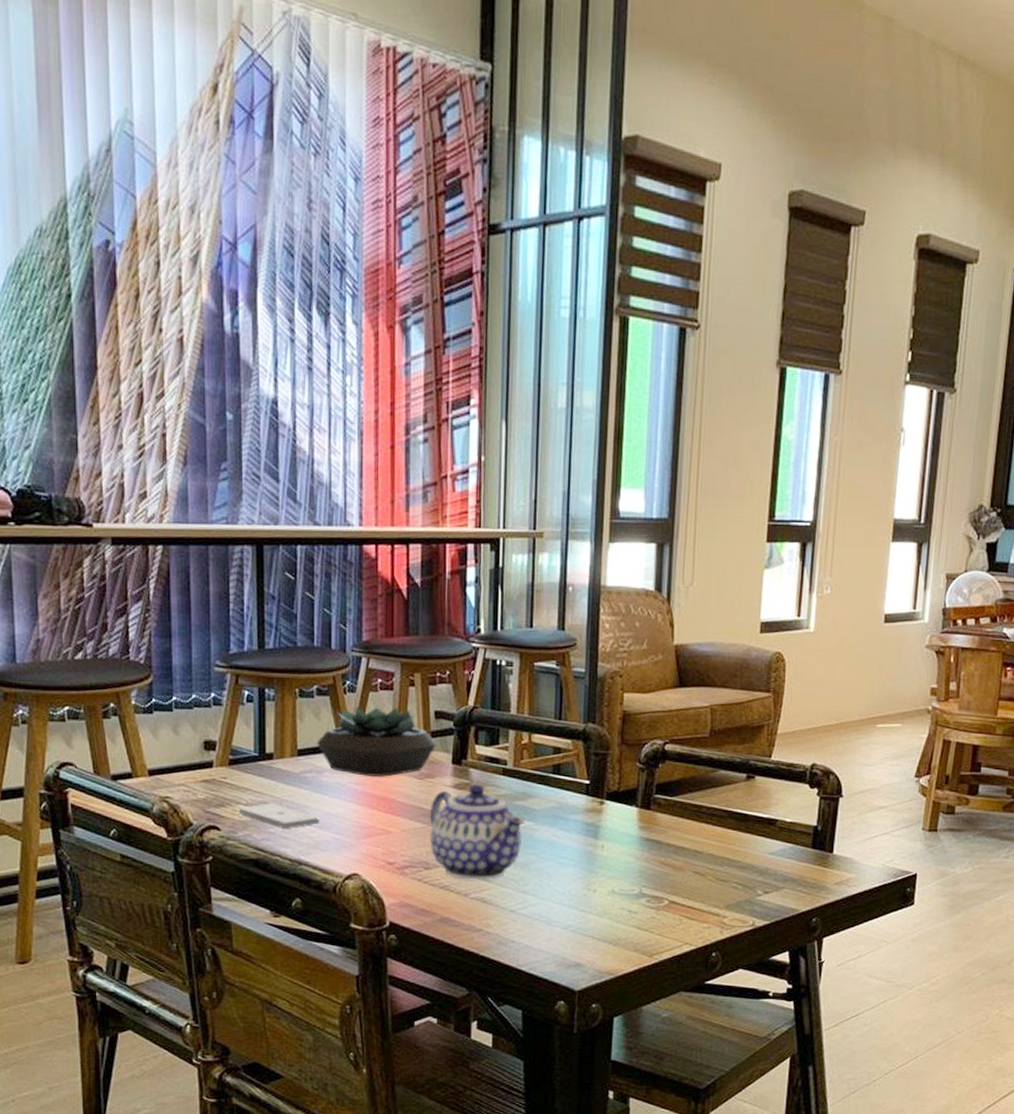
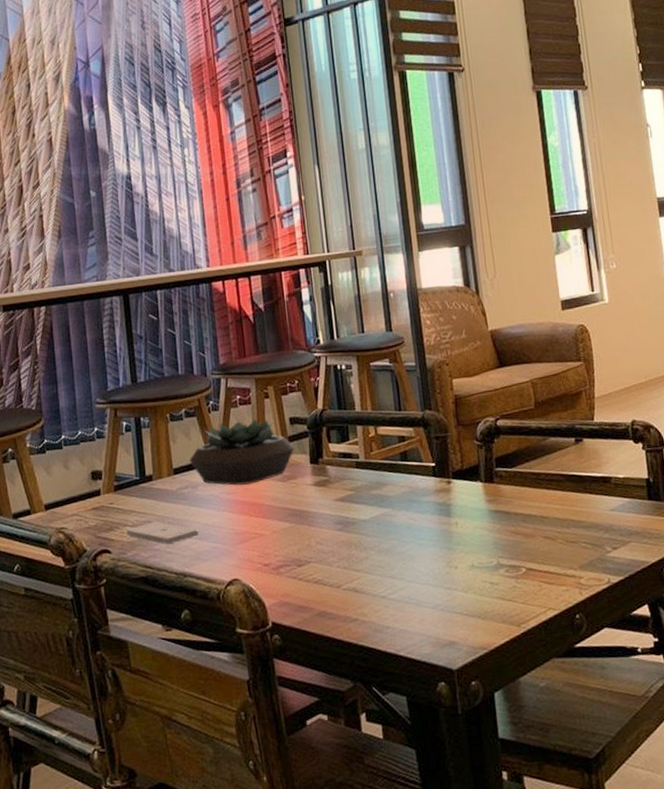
teapot: present [430,784,525,880] -> none [296,479,383,572]

